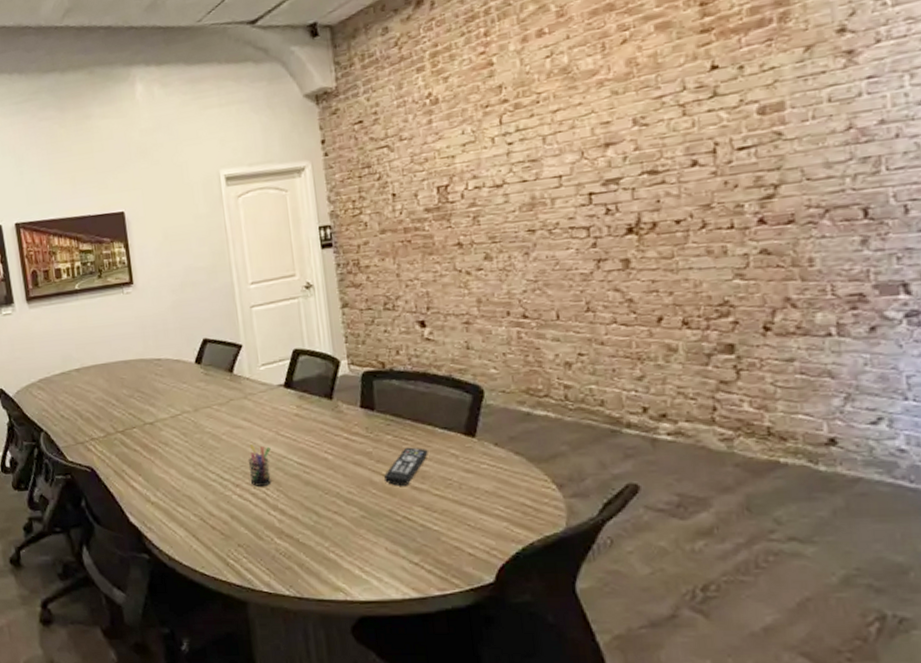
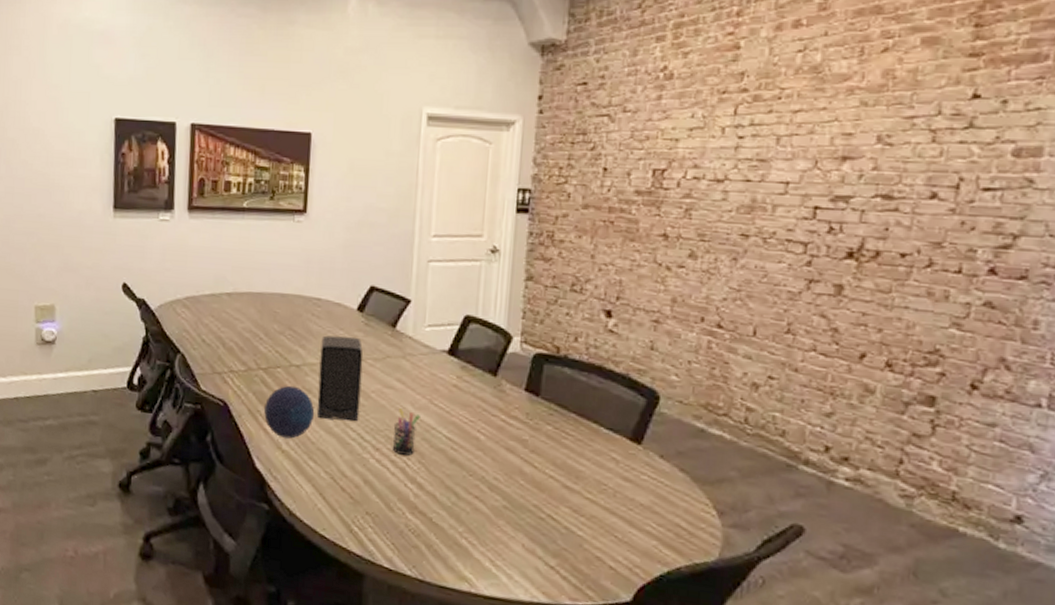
decorative orb: none [128,442,175,491] -> present [264,385,315,439]
speaker: none [168,388,216,467] -> present [316,335,364,422]
remote control: present [384,447,429,486] -> none [536,442,588,483]

